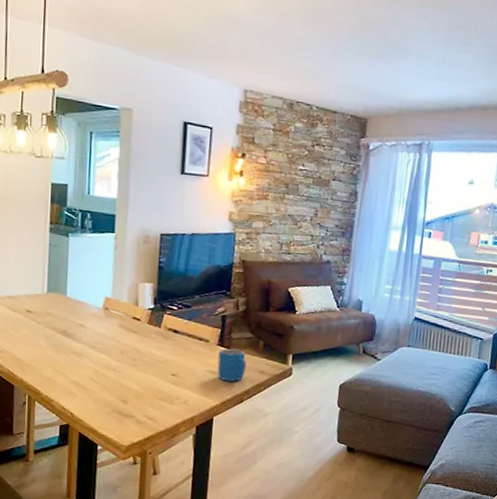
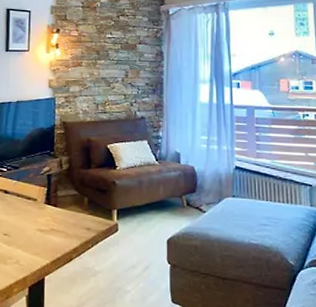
mug: present [217,348,246,382] -> none [46,206,73,240]

